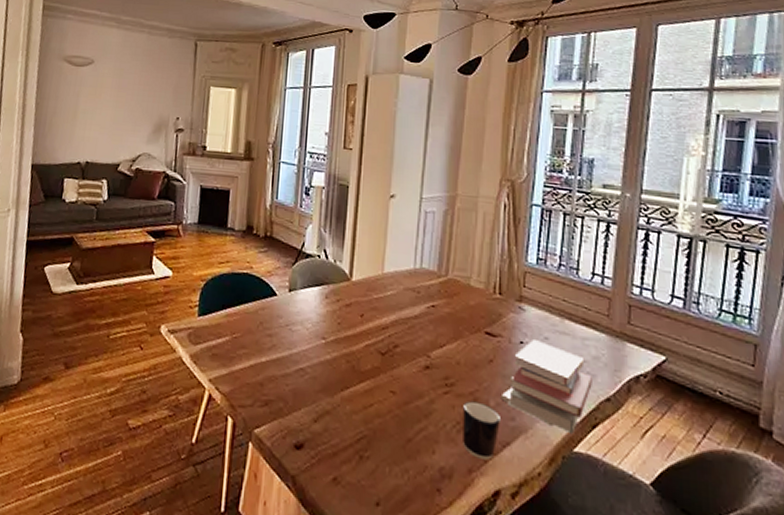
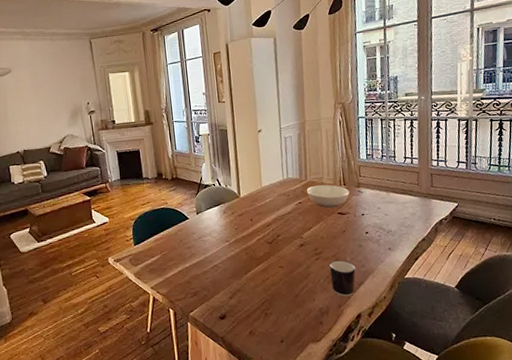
bowl: none [444,285,506,324] -> present [306,184,349,209]
books: present [500,340,592,435] -> none [353,211,412,268]

